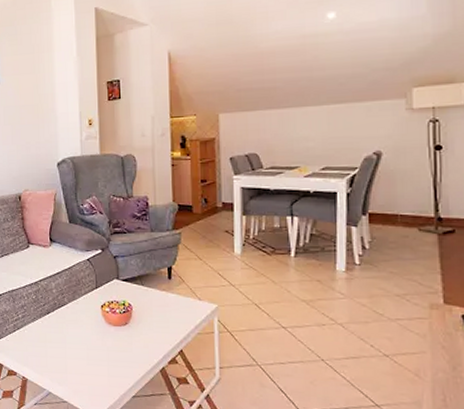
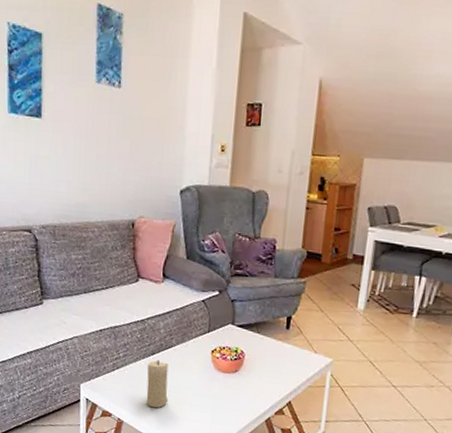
candle: none [44,318,66,365] -> present [146,360,169,408]

